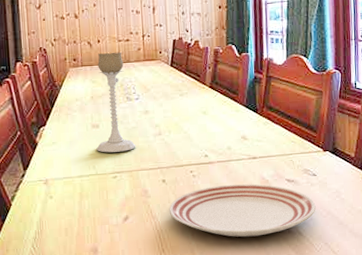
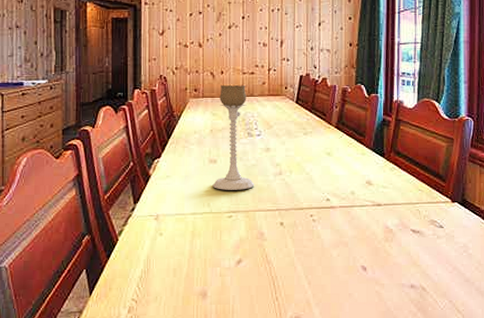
dinner plate: present [169,184,316,237] -> none [285,231,442,289]

